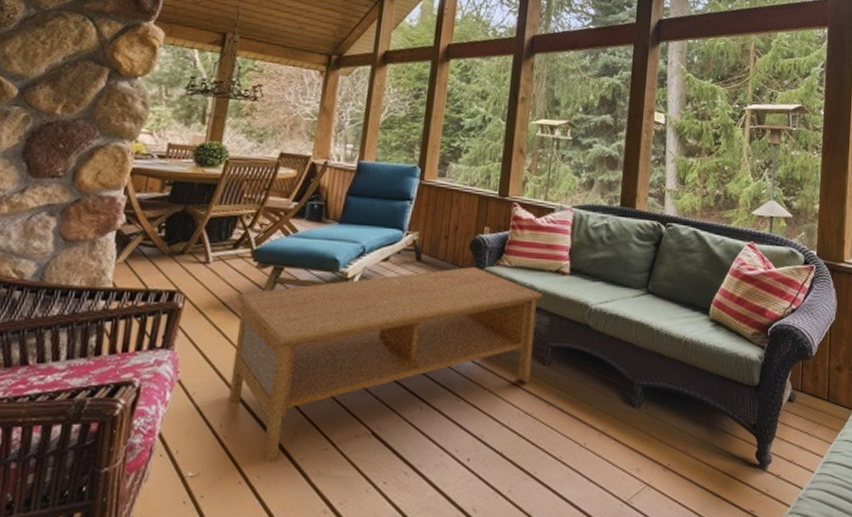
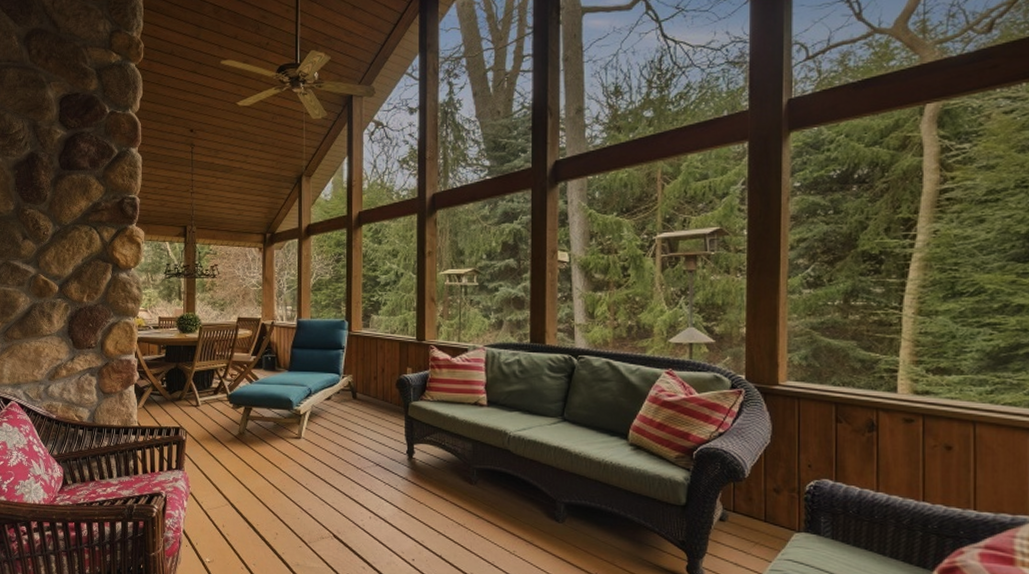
coffee table: present [228,267,544,463] -> none [221,402,465,555]

